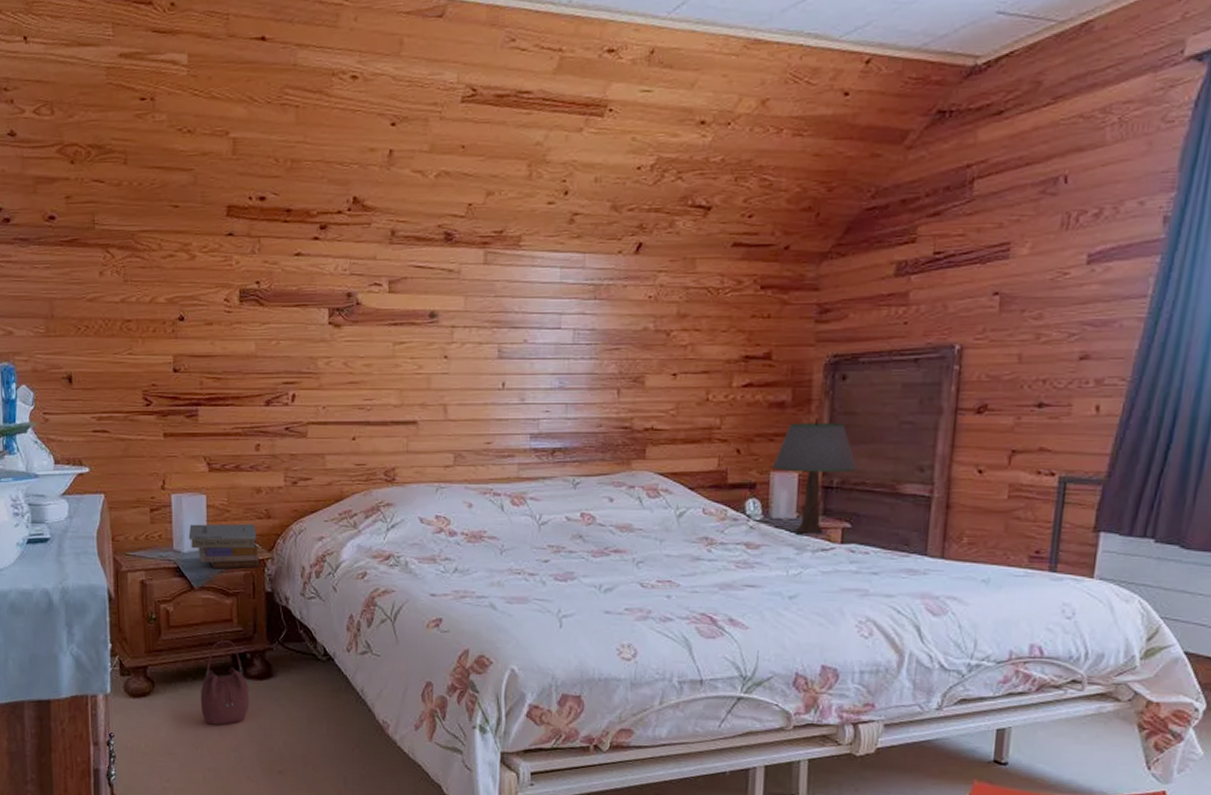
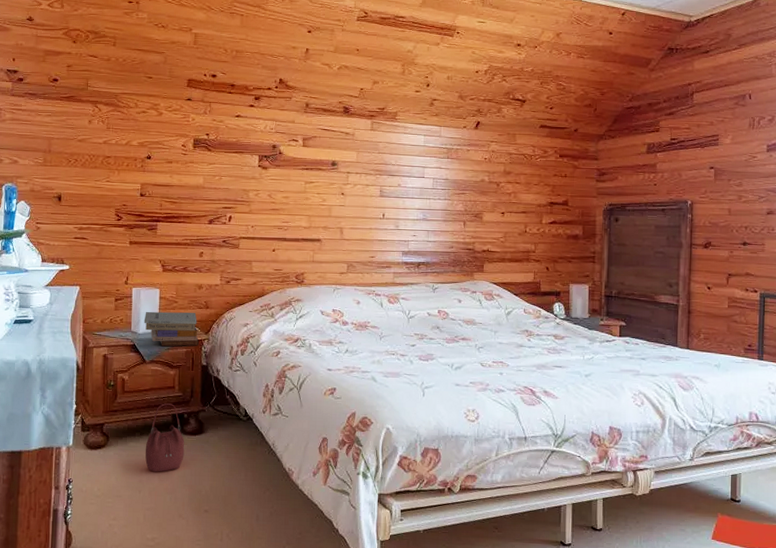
table lamp: present [772,418,858,535] -> none [571,247,629,330]

